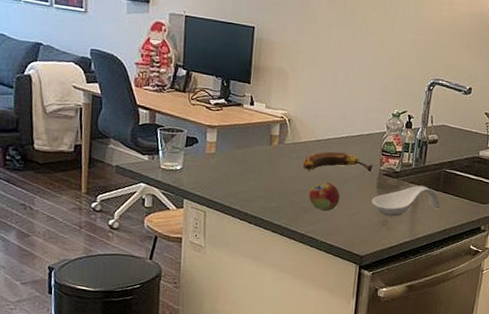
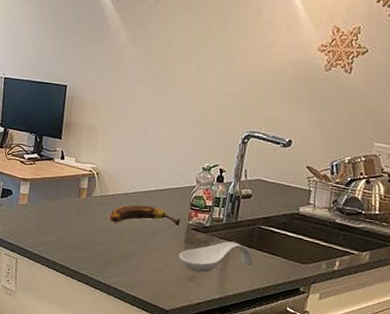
fruit: present [309,182,340,212] -> none [115,234,146,264]

